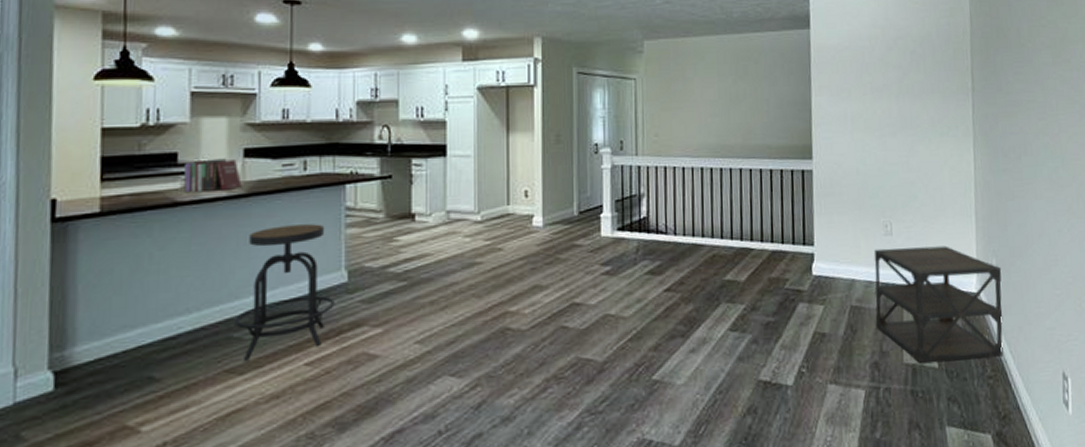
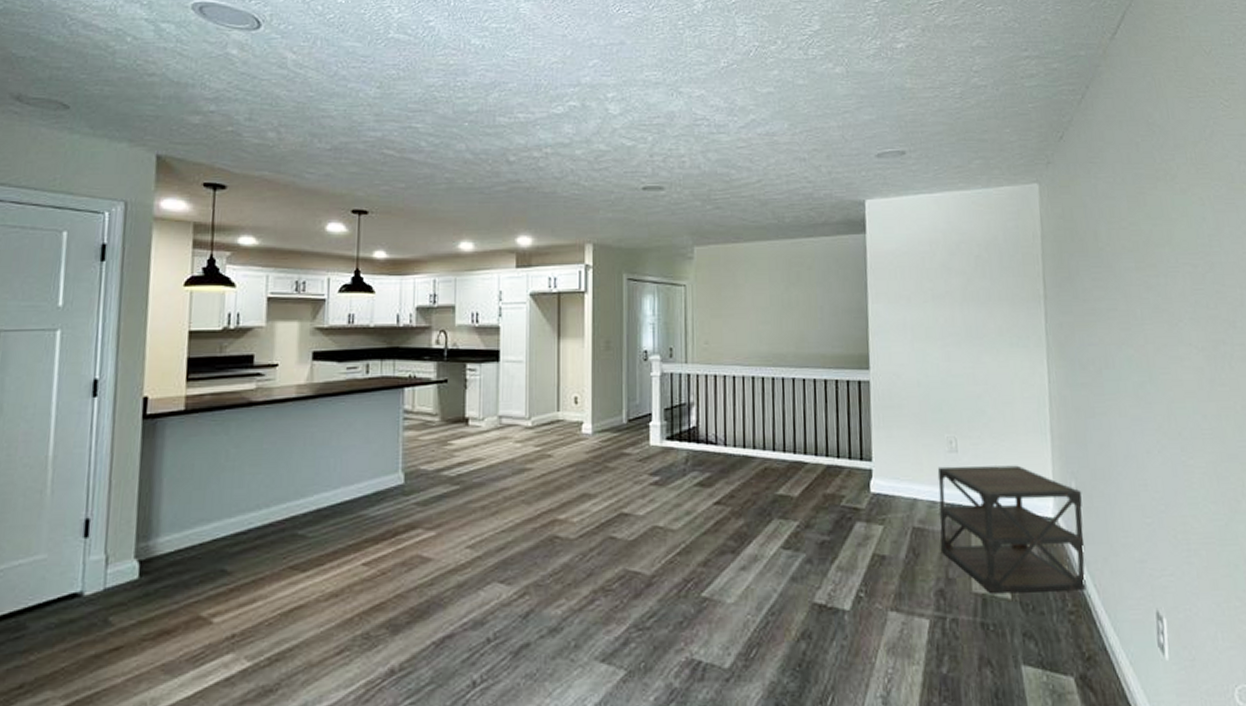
books: present [183,158,242,193] -> none [258,361,310,394]
bar stool: present [234,224,335,362] -> none [299,426,392,559]

